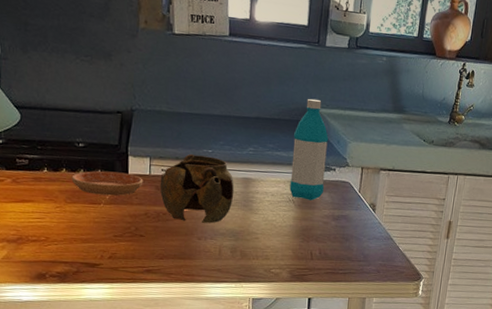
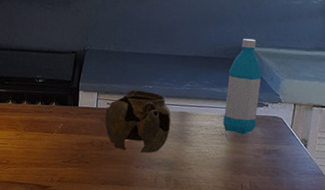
saucer: present [71,170,143,196] -> none [31,103,91,126]

